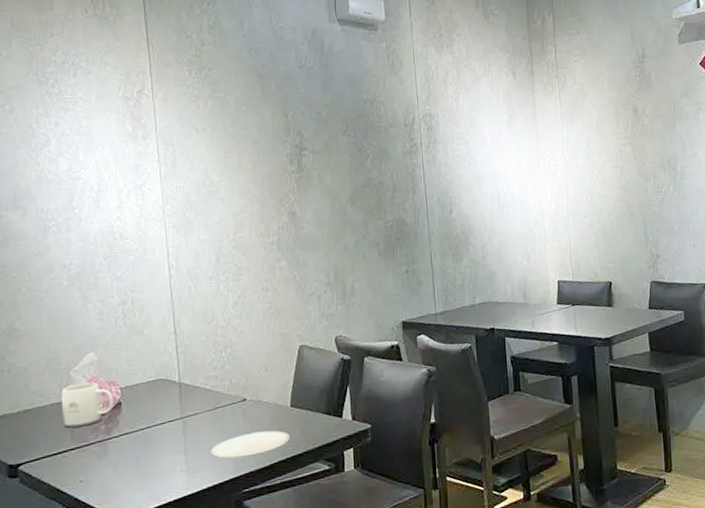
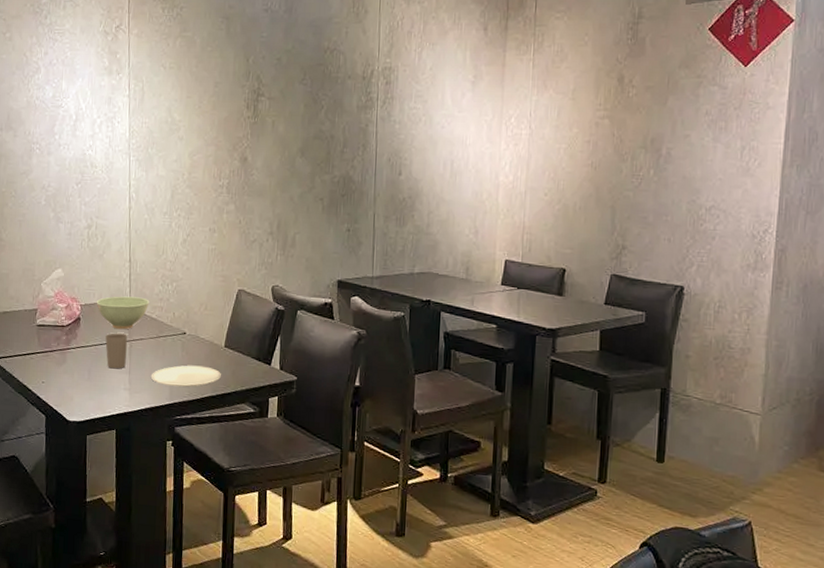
mug: present [61,382,114,428] -> none [32,295,74,334]
bowl: none [139,369,202,408] -> present [96,296,150,330]
cup: none [153,411,180,452] -> present [105,333,127,369]

